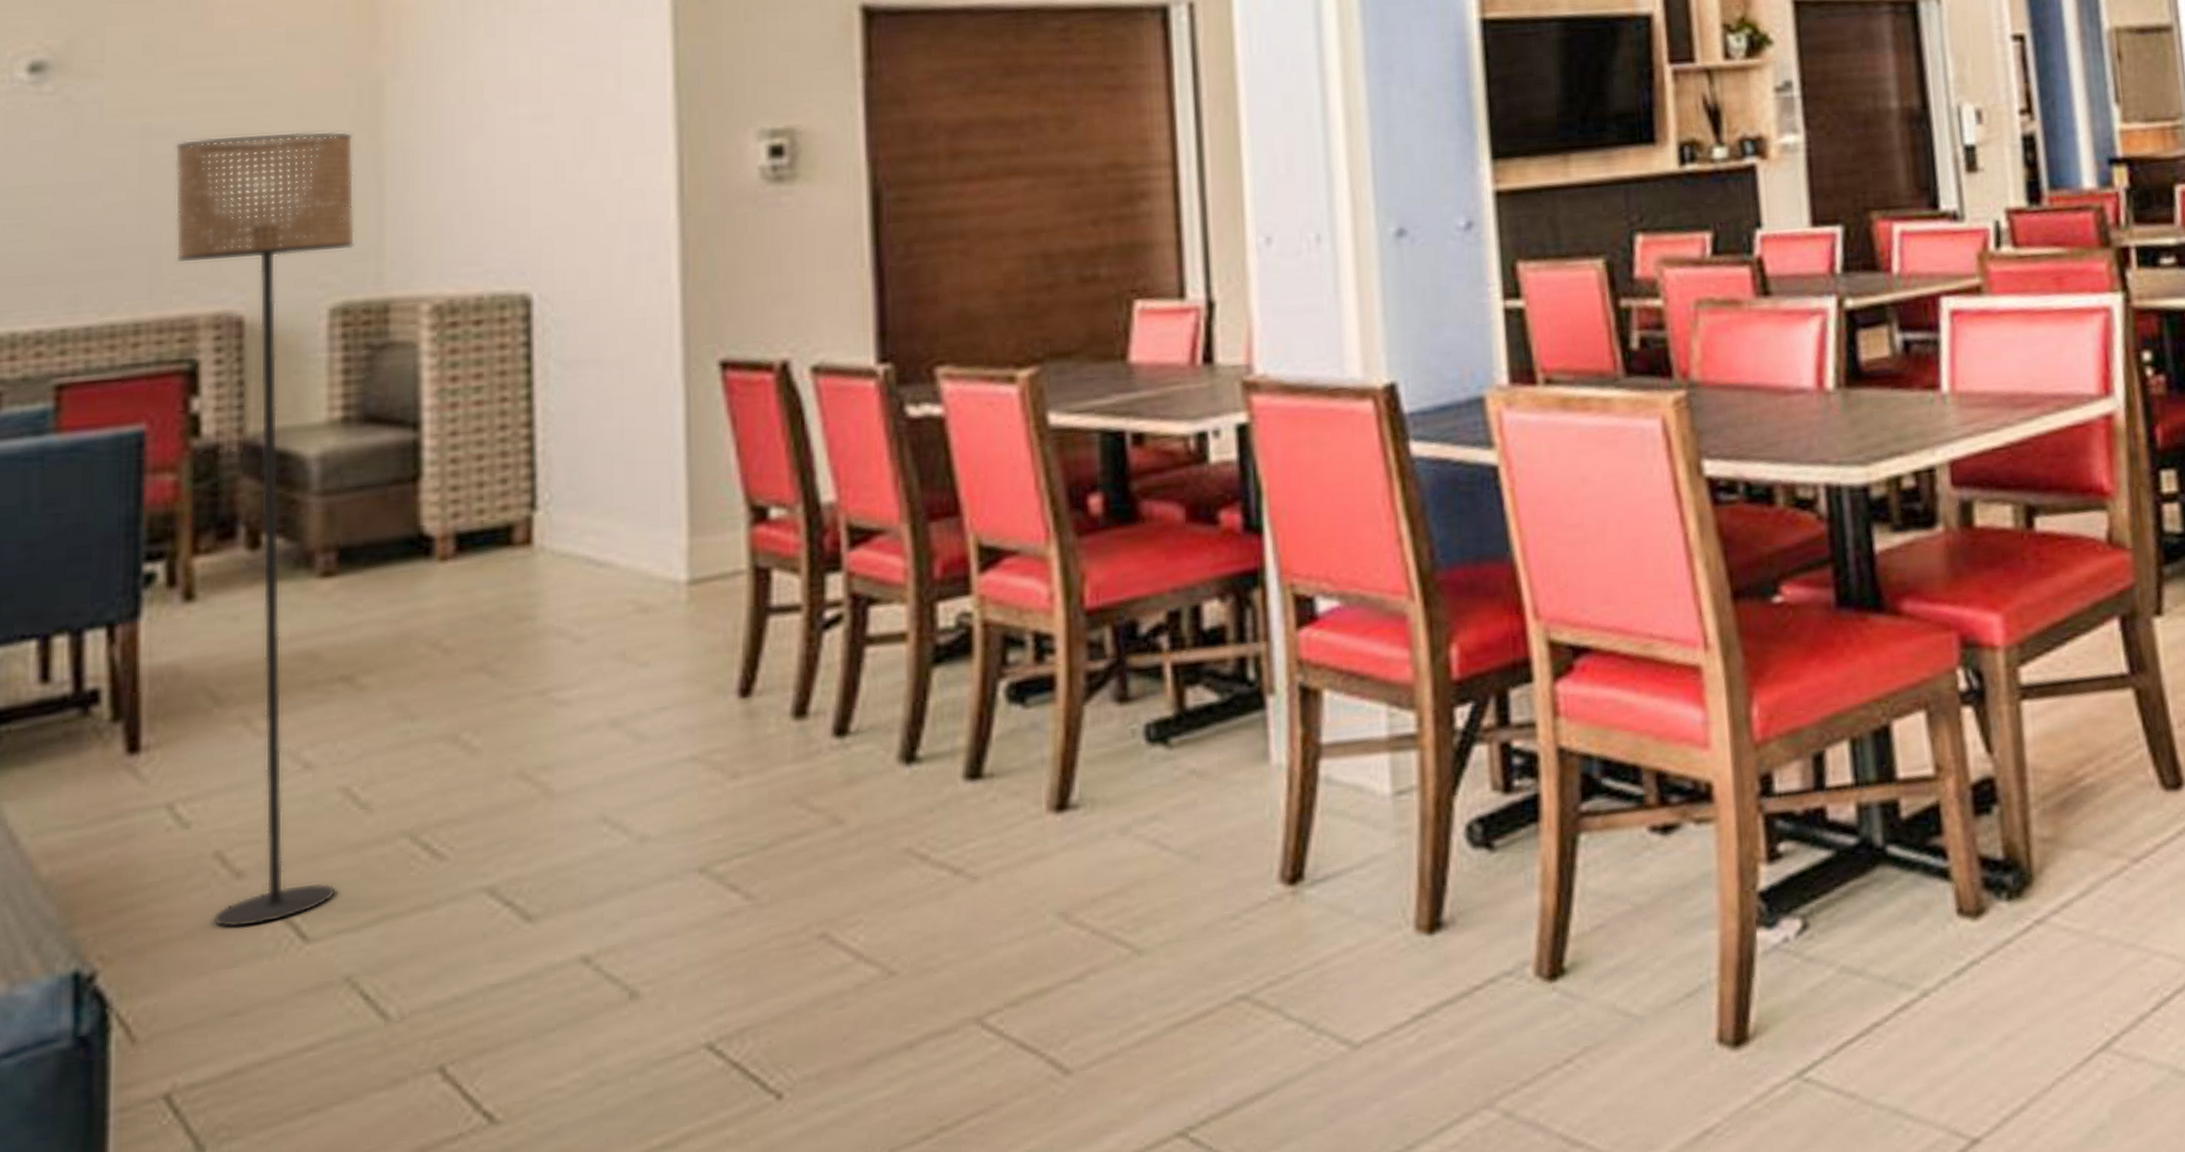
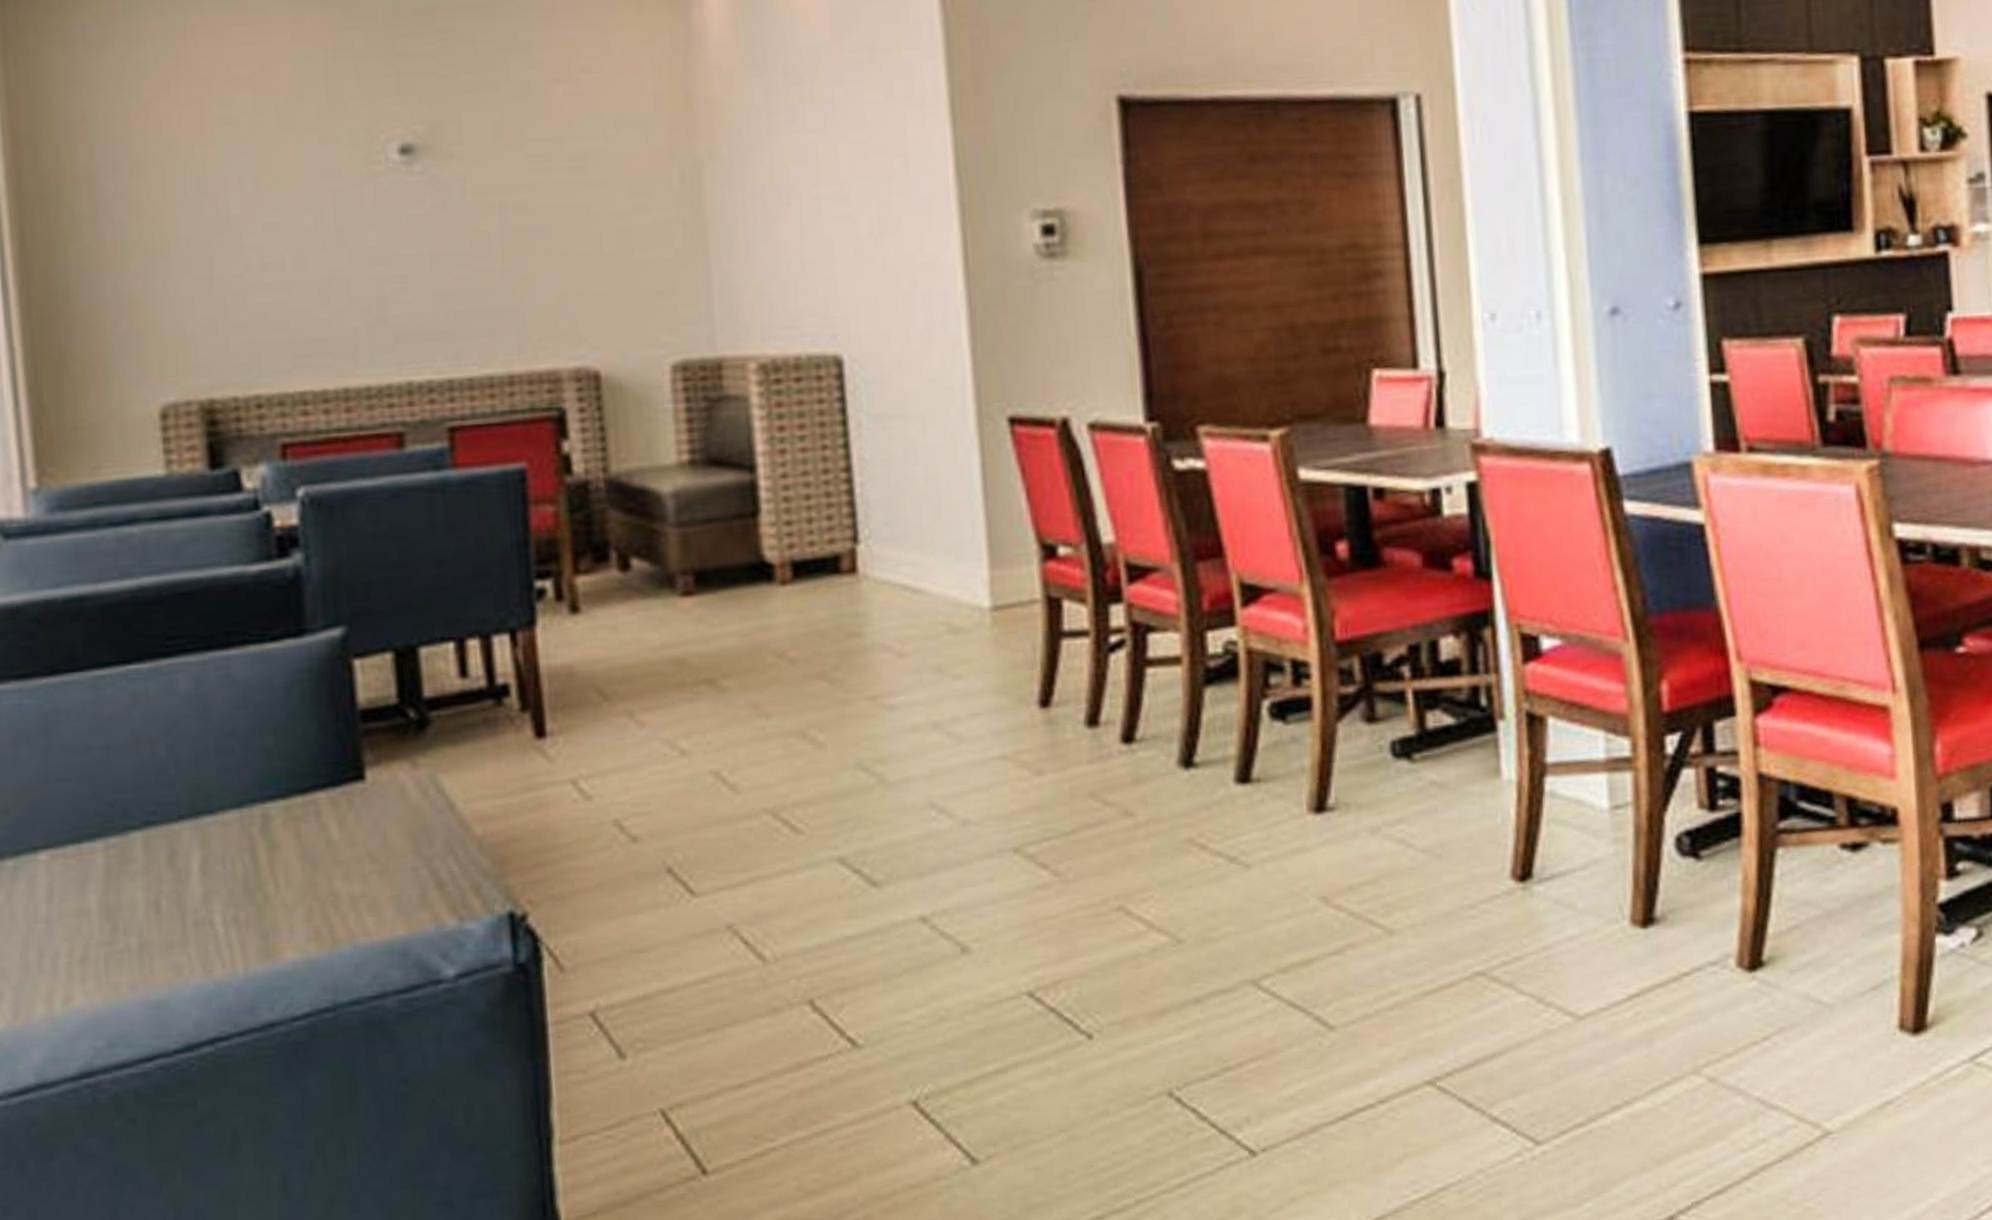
floor lamp: present [174,131,355,928] -> none [528,208,716,883]

